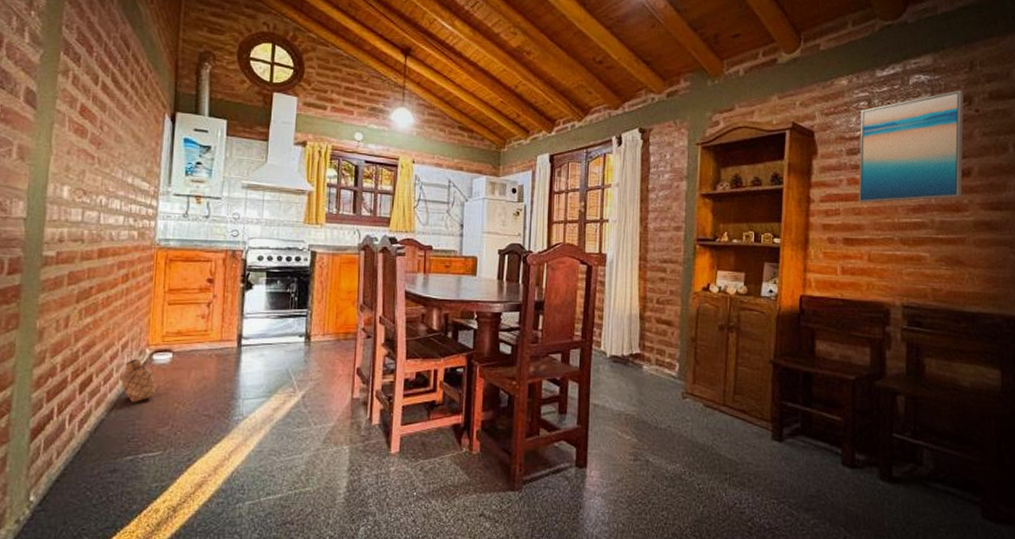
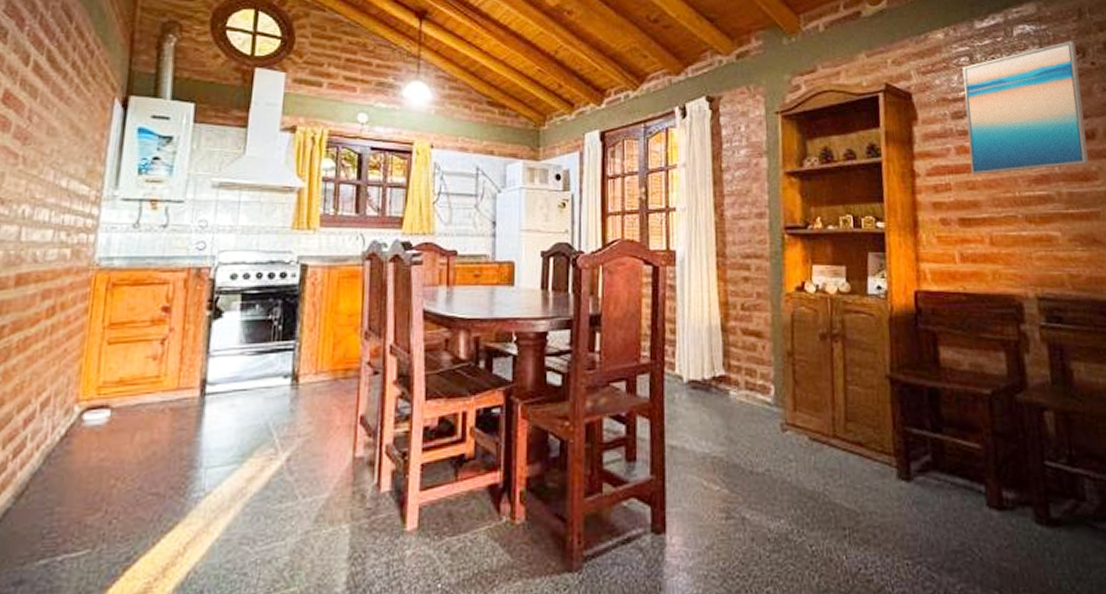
basket: present [121,358,157,403] -> none [37,420,87,483]

